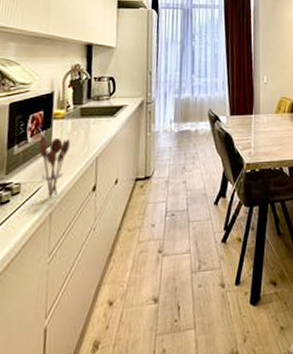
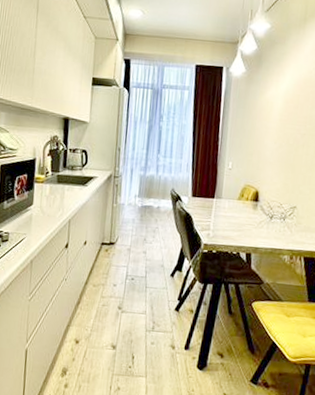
utensil holder: present [38,134,71,197] -> none [23,194,49,248]

